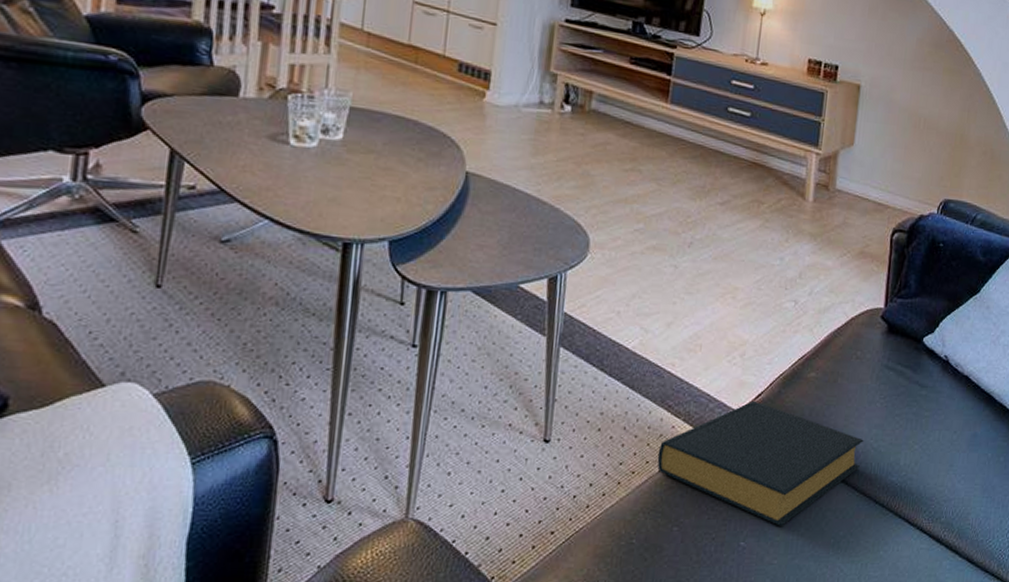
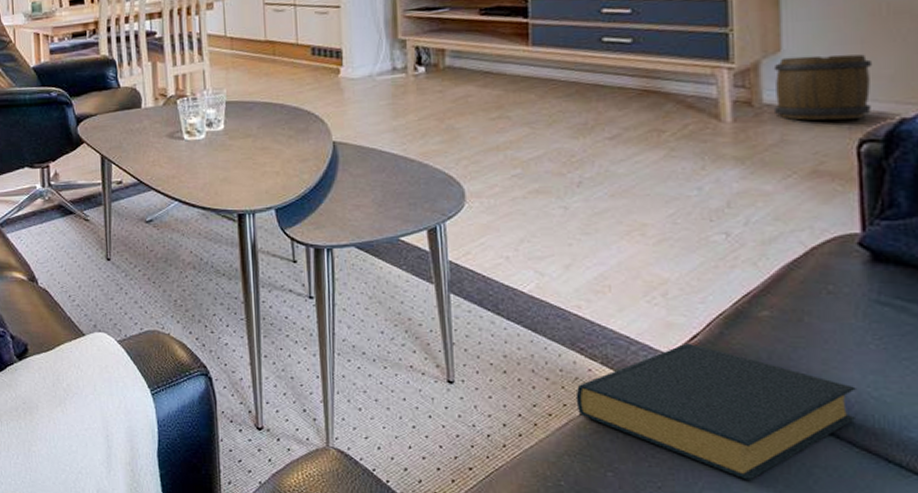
wooden barrel: none [843,151,910,212] -> present [773,54,873,121]

